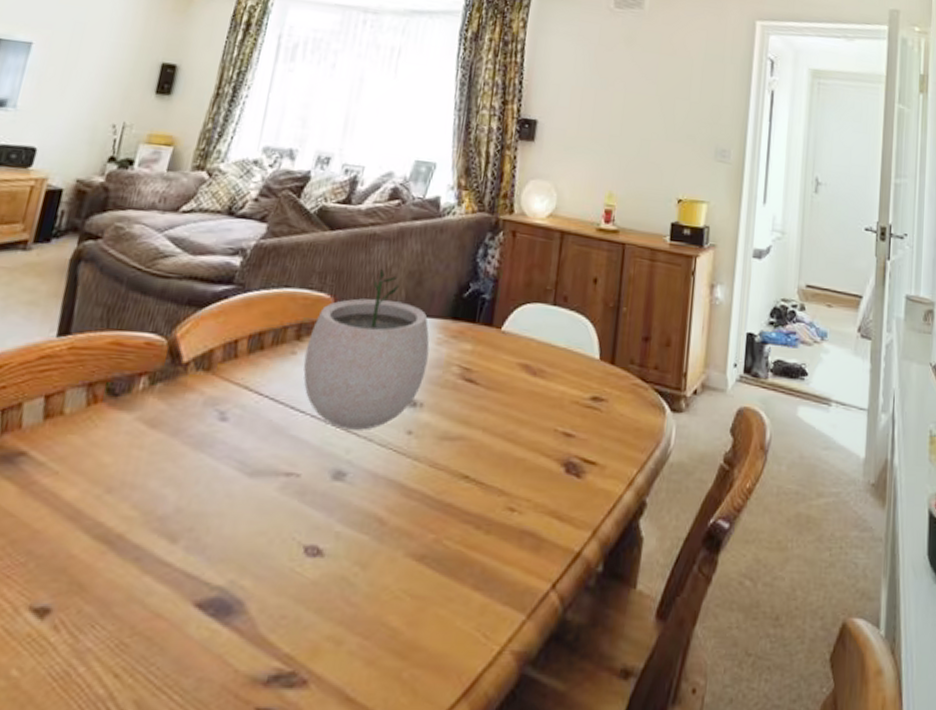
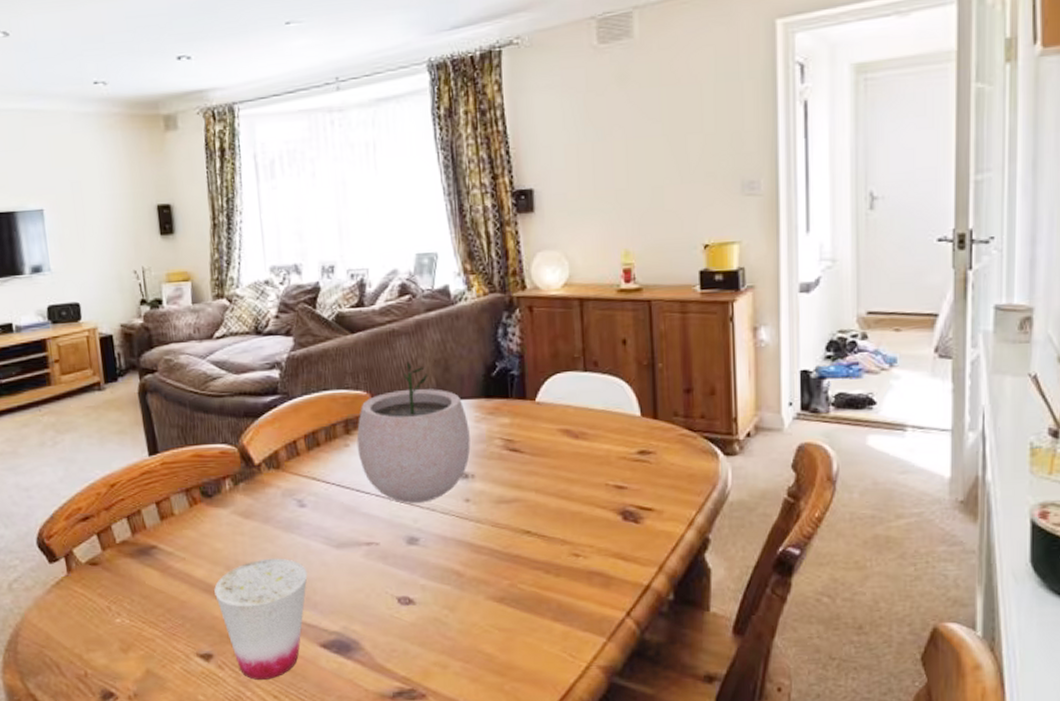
cup: none [80,482,207,650] -> present [214,558,308,680]

